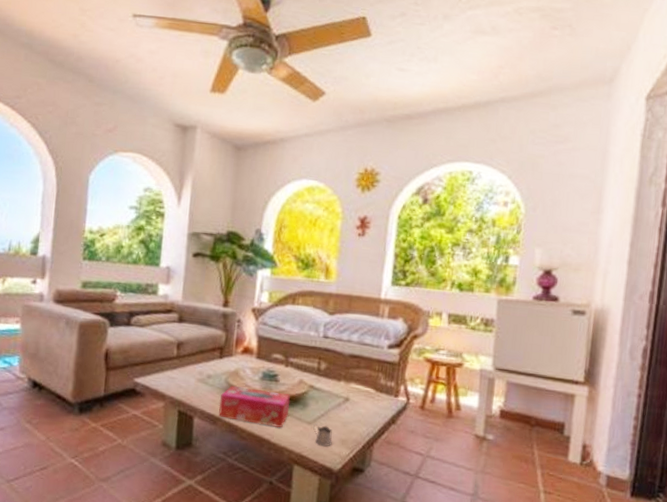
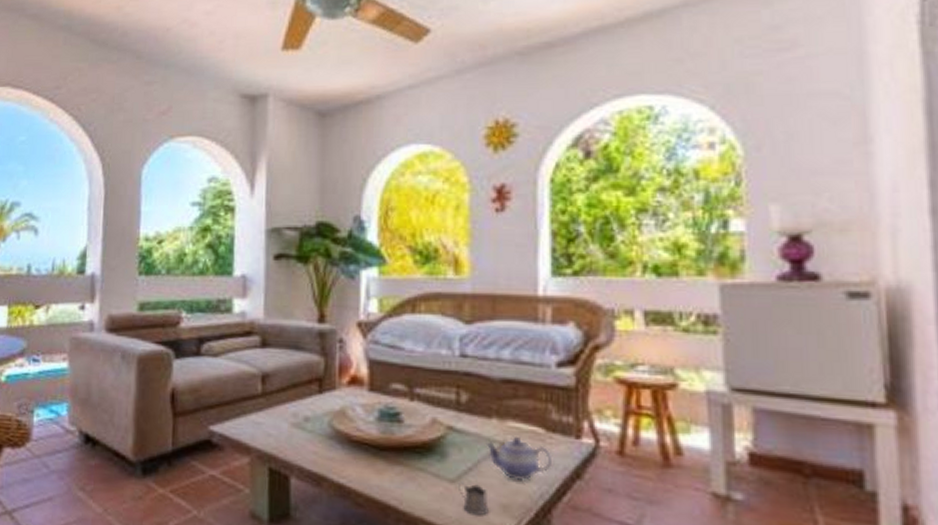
tissue box: present [219,386,291,428] -> none [322,431,422,489]
teapot: none [335,395,379,425] -> present [485,437,553,482]

